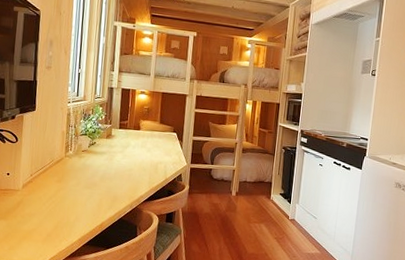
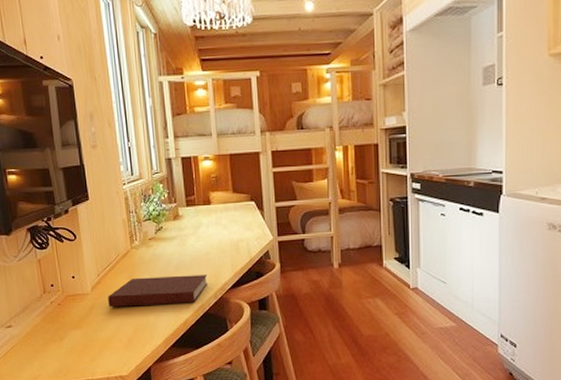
notebook: none [36,181,127,210] -> present [108,275,208,307]

